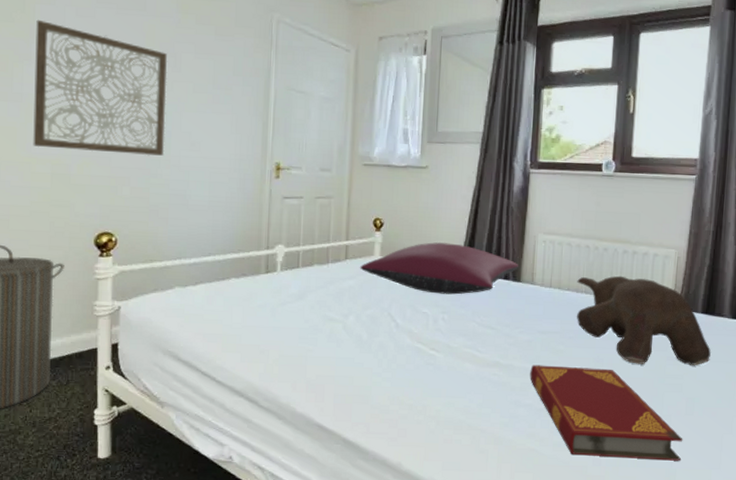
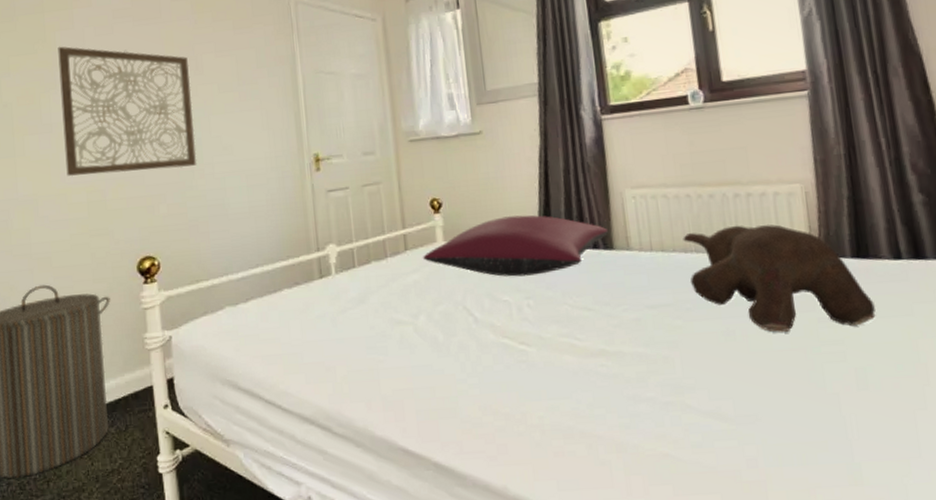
hardback book: present [530,365,683,461] -> none [645,342,864,457]

